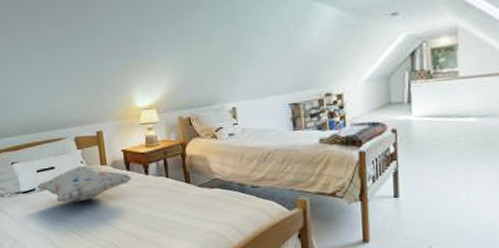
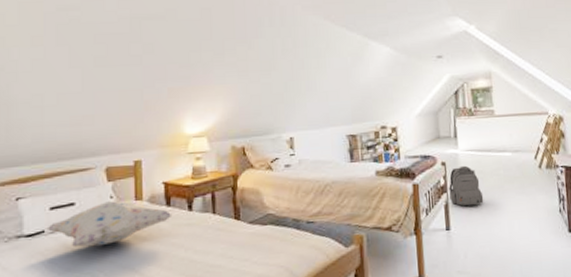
backpack: none [399,132,439,174] -> present [449,165,484,206]

